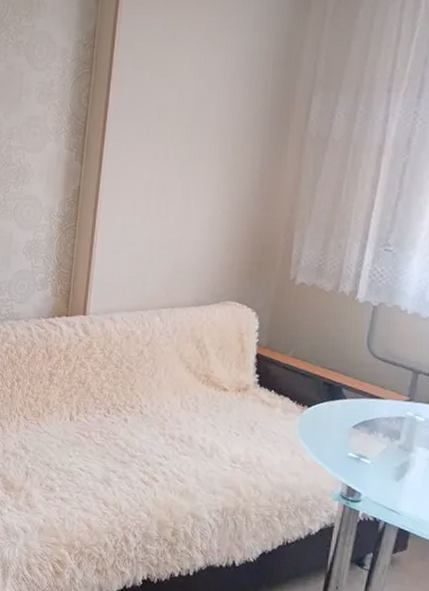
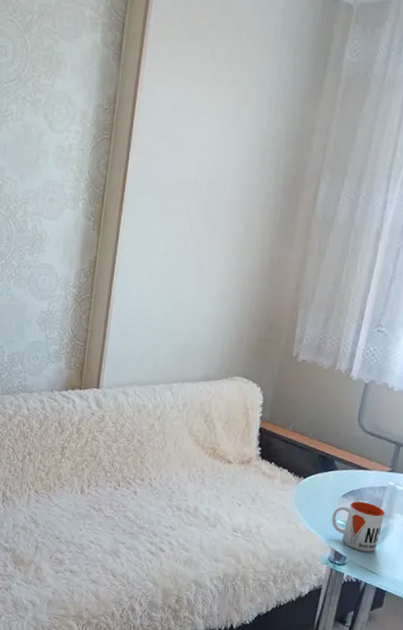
mug: none [342,432,405,489] -> present [332,501,386,552]

